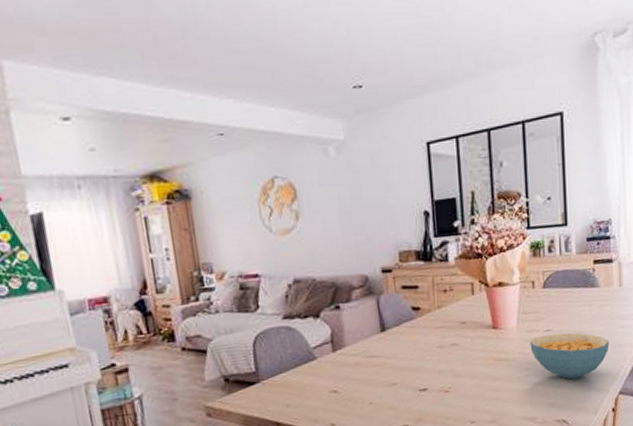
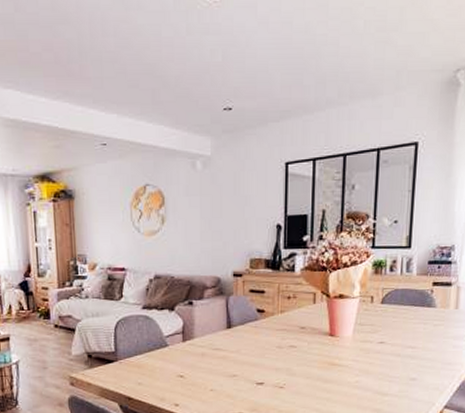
cereal bowl: present [530,332,610,379] -> none [363,346,440,389]

